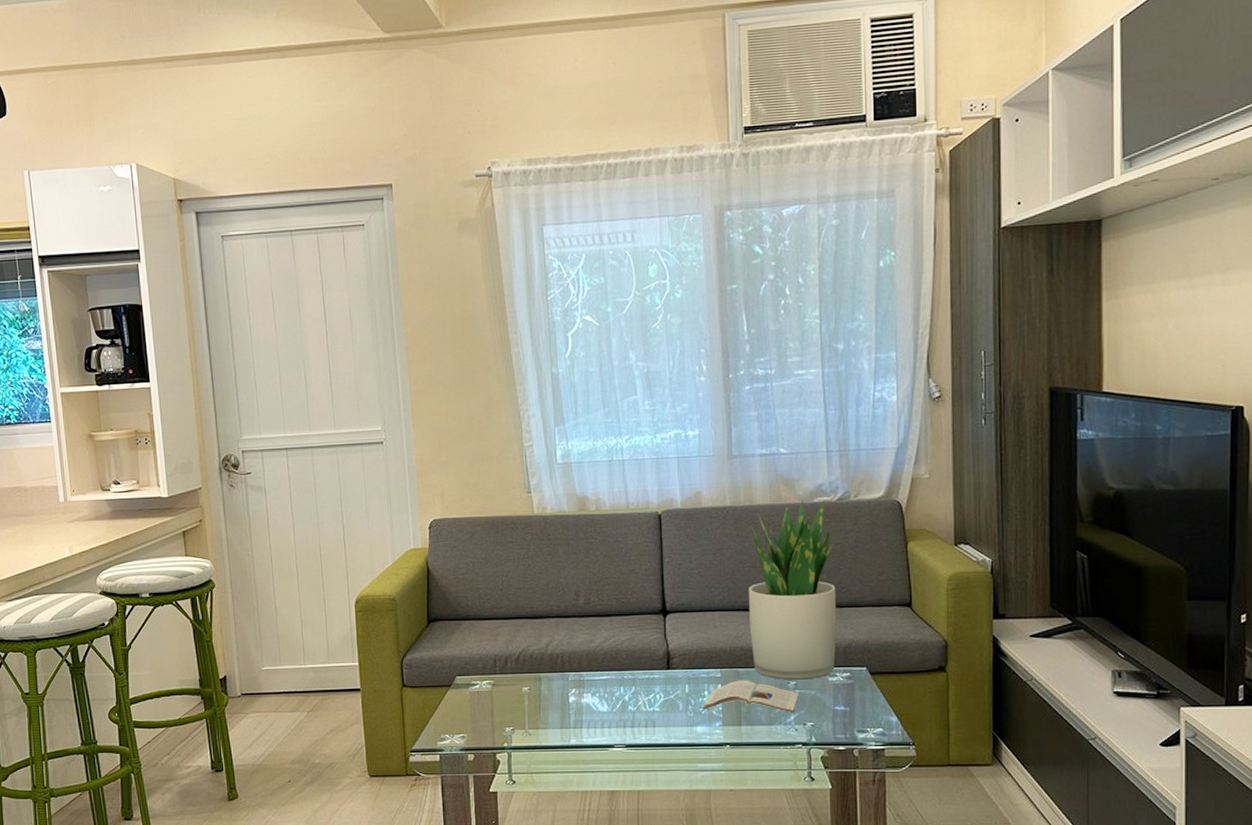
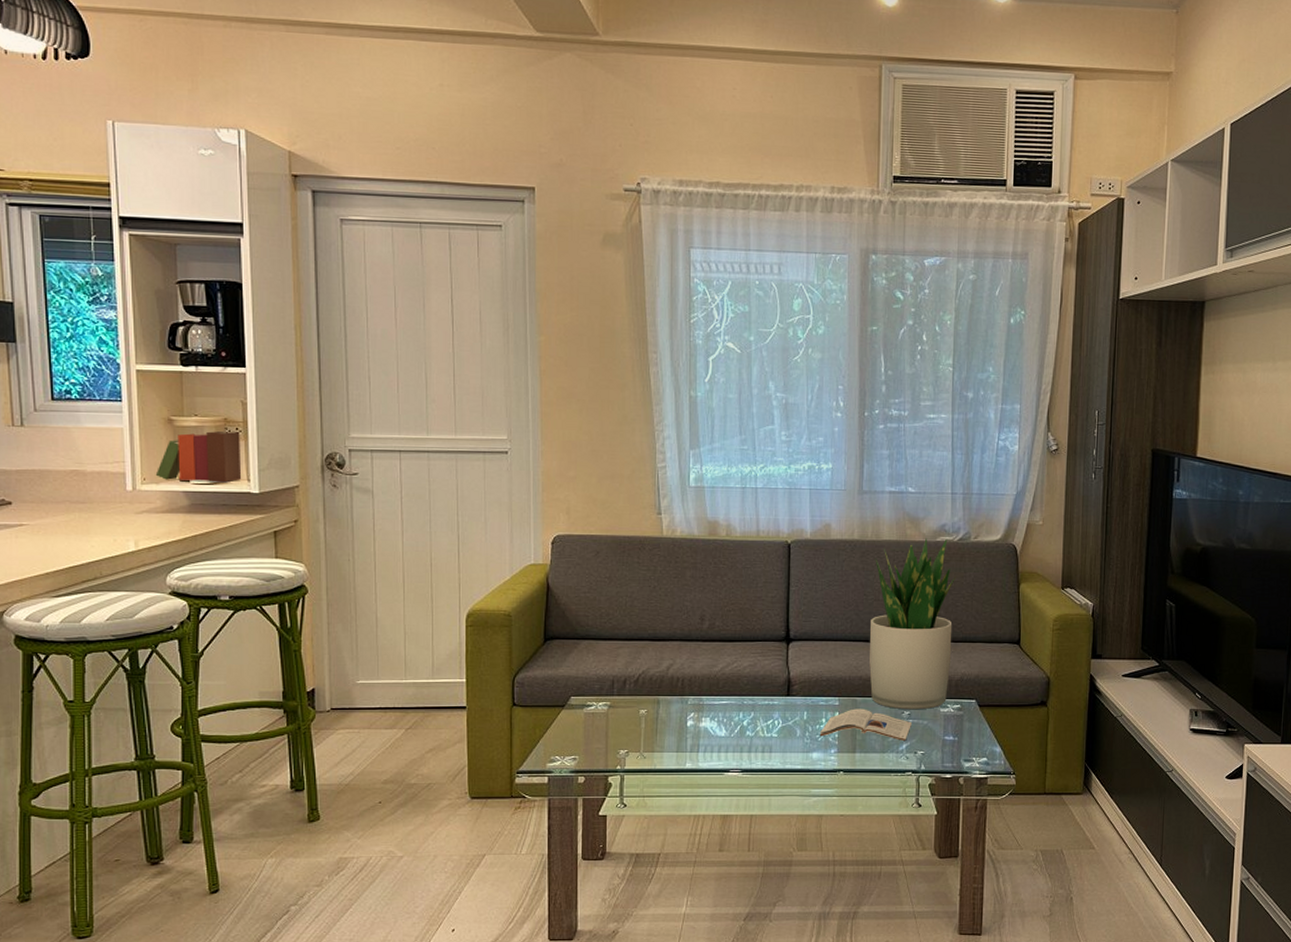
books: none [82,441,153,490] -> present [155,431,242,483]

